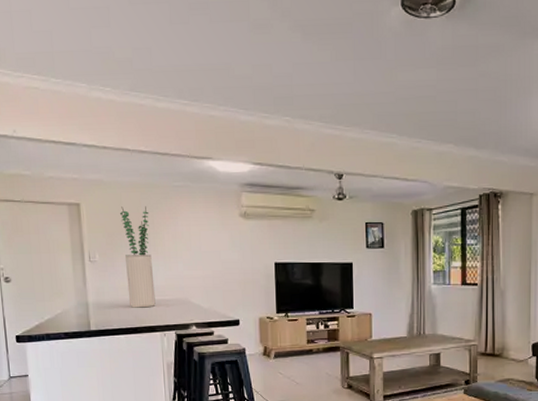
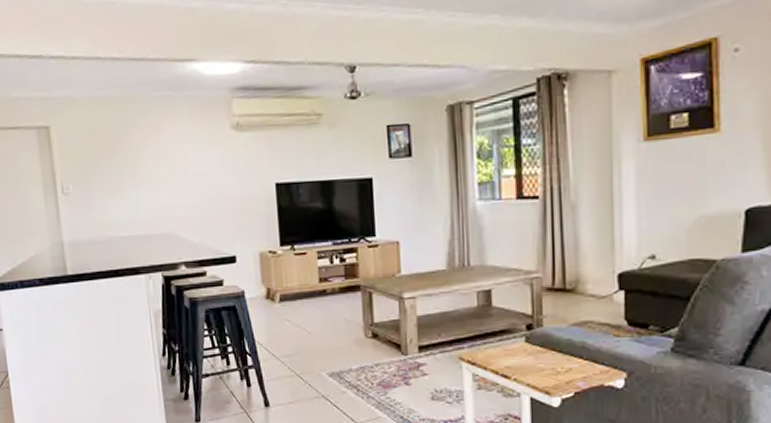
vase: present [119,206,156,308] -> none [93,124,138,247]

